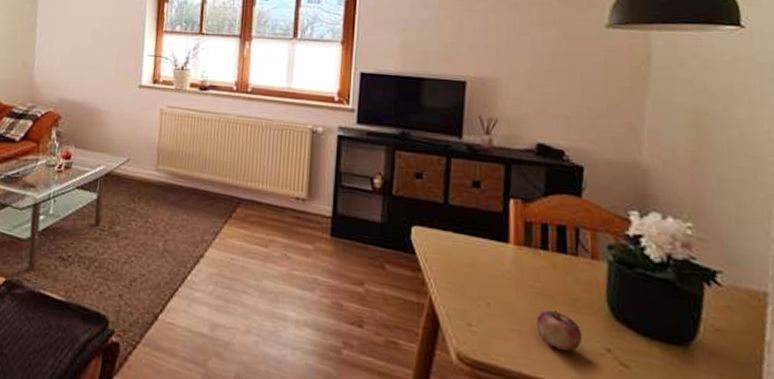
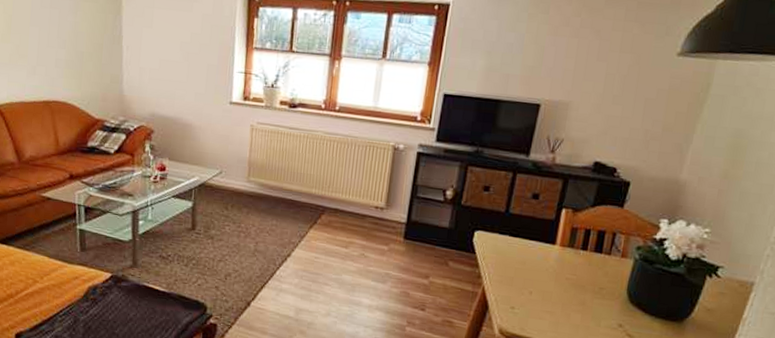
apple: present [536,310,583,352] -> none [566,296,602,327]

